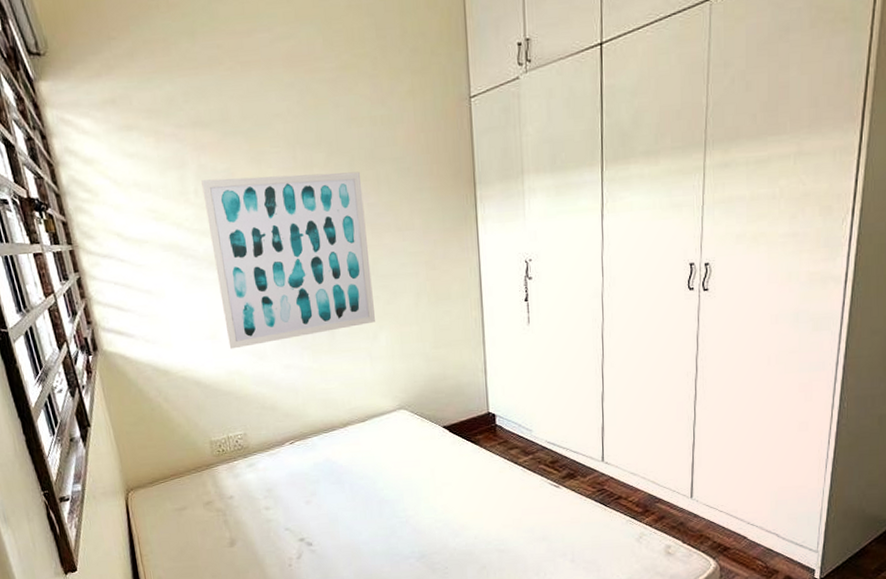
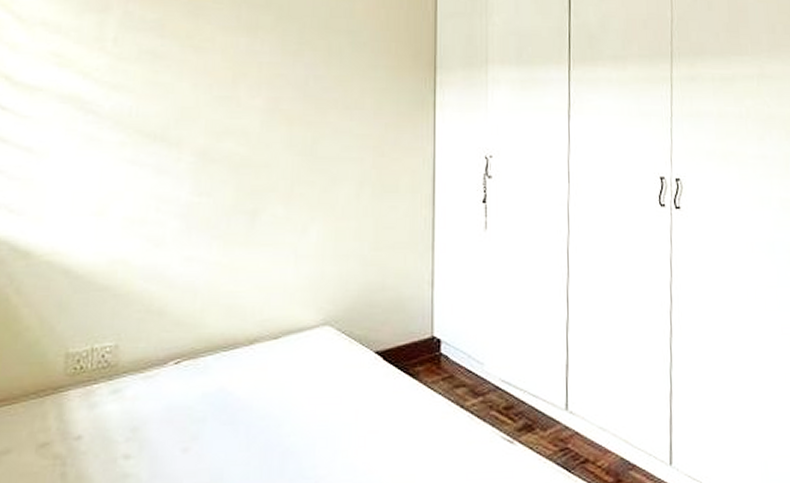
wall art: present [201,171,375,349] -> none [118,28,311,231]

